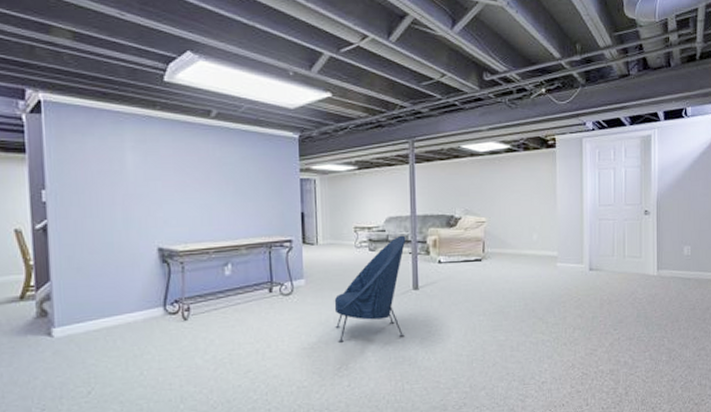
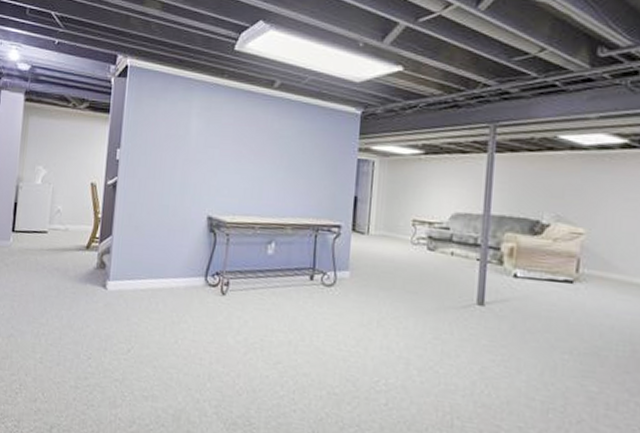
lounge chair: present [334,235,406,342] -> none [377,236,475,361]

